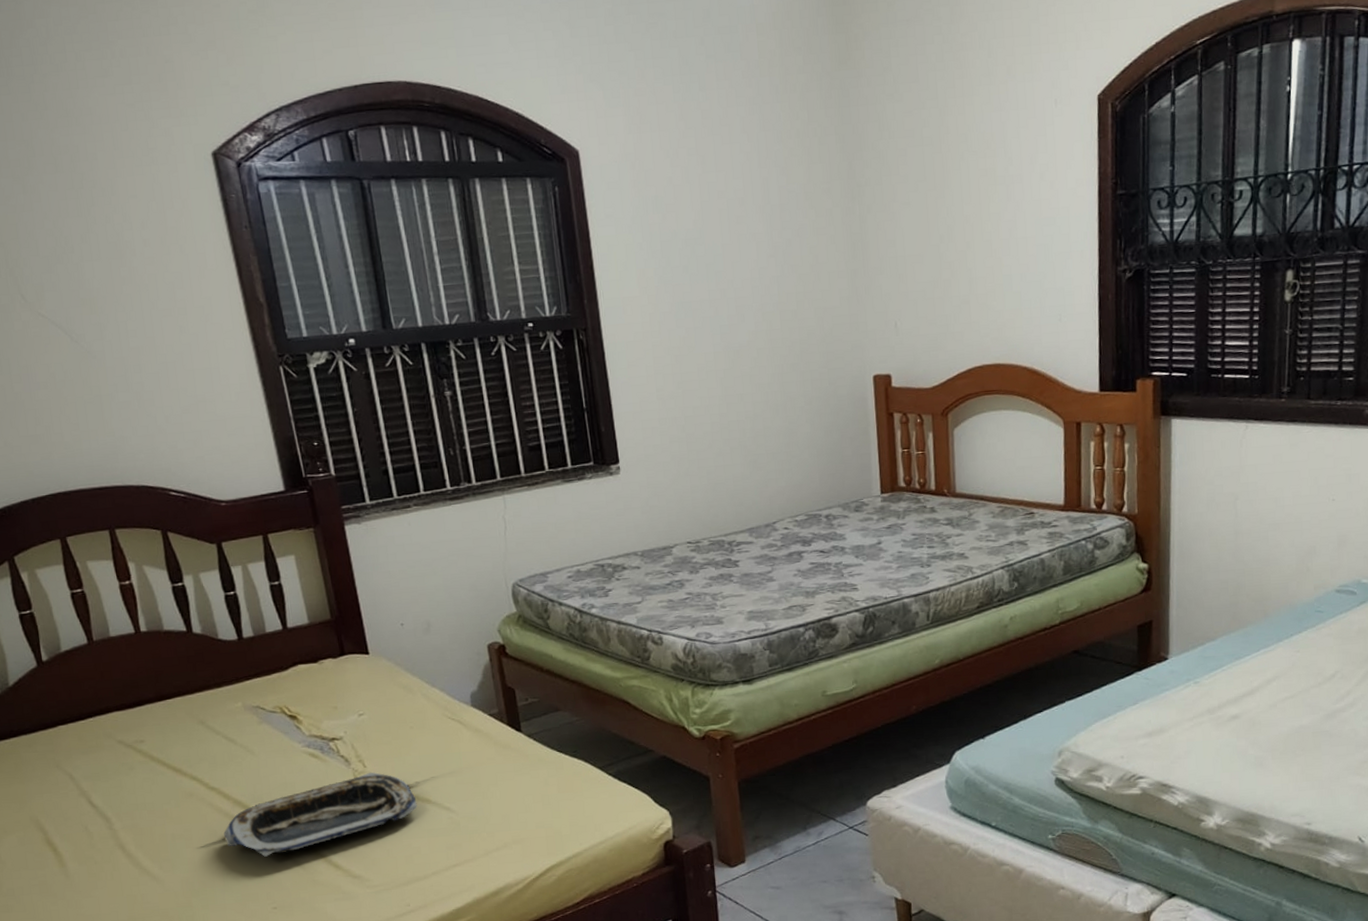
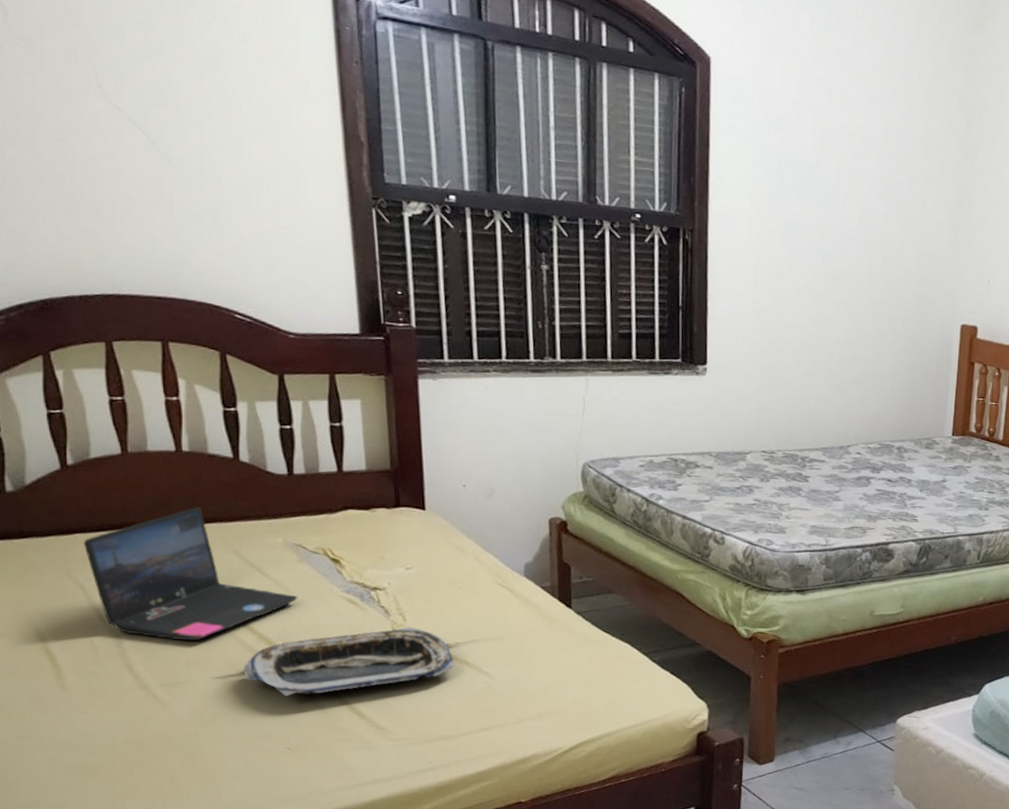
laptop: none [67,684,264,816] -> present [84,507,298,642]

